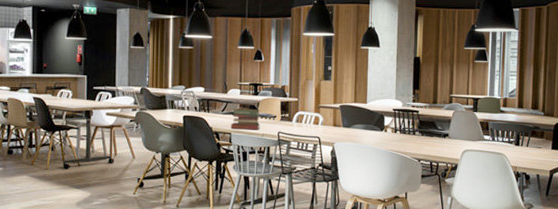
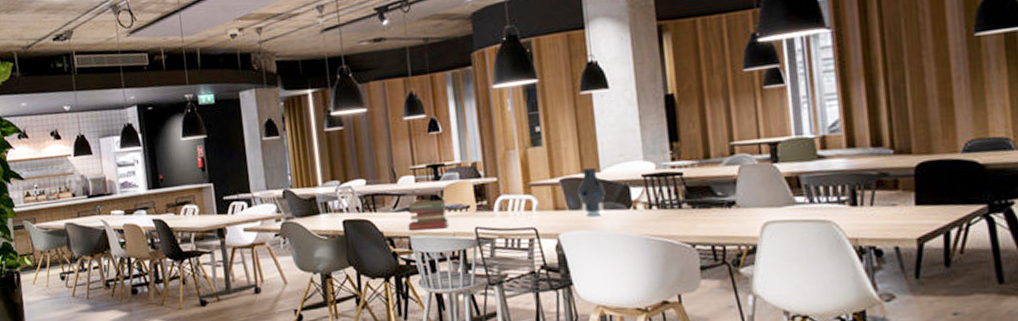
vase: none [349,100,369,134] -> present [576,168,606,218]

